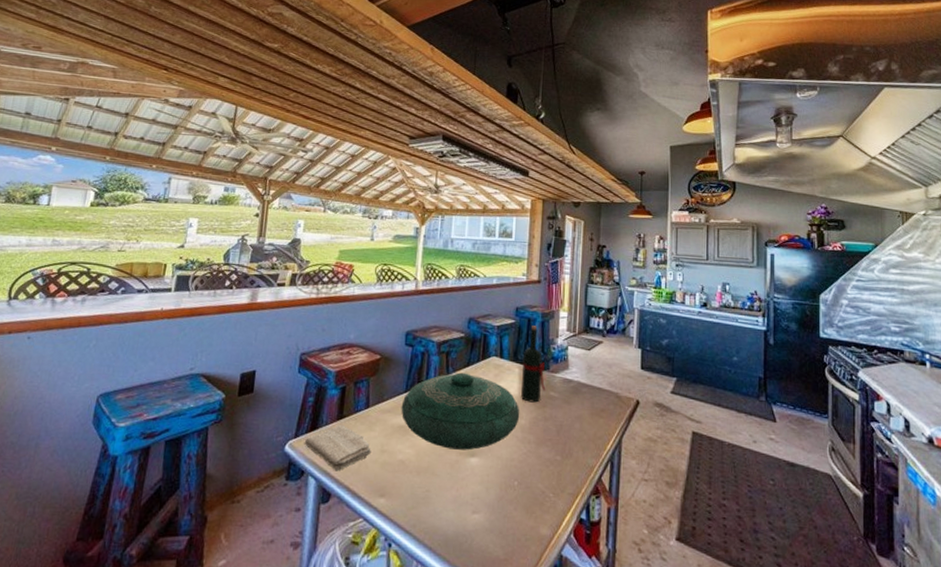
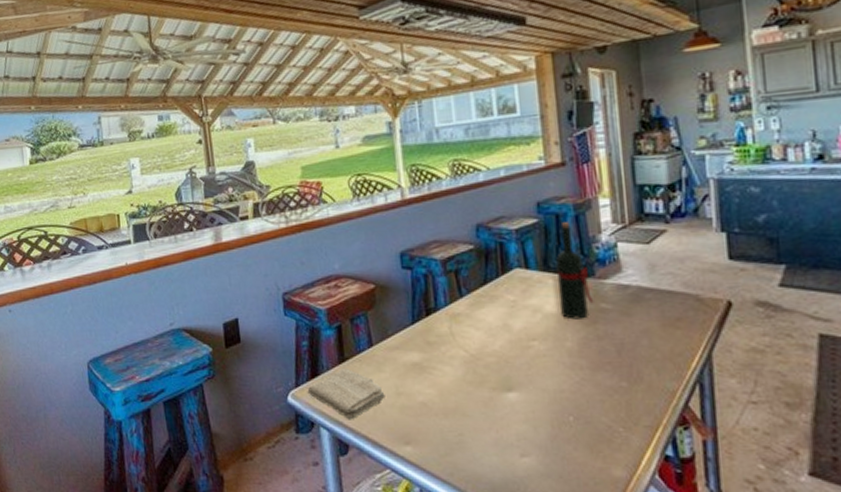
decorative bowl: present [401,372,520,450] -> none [410,292,564,385]

